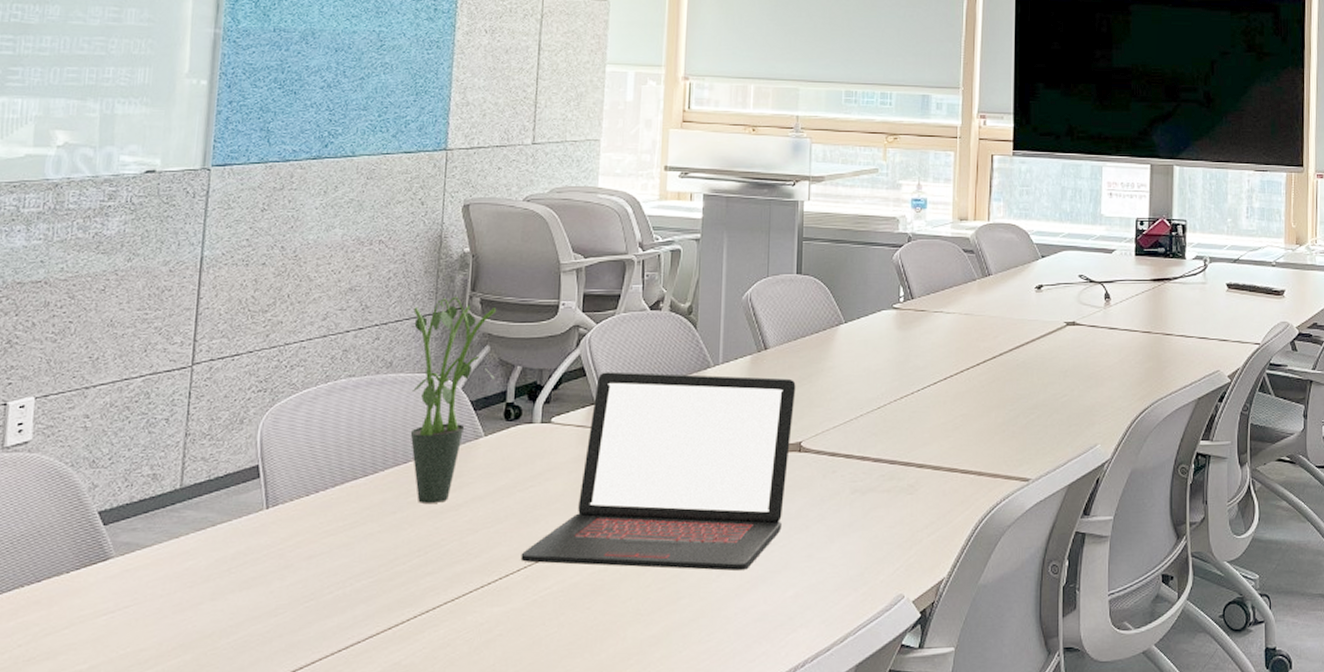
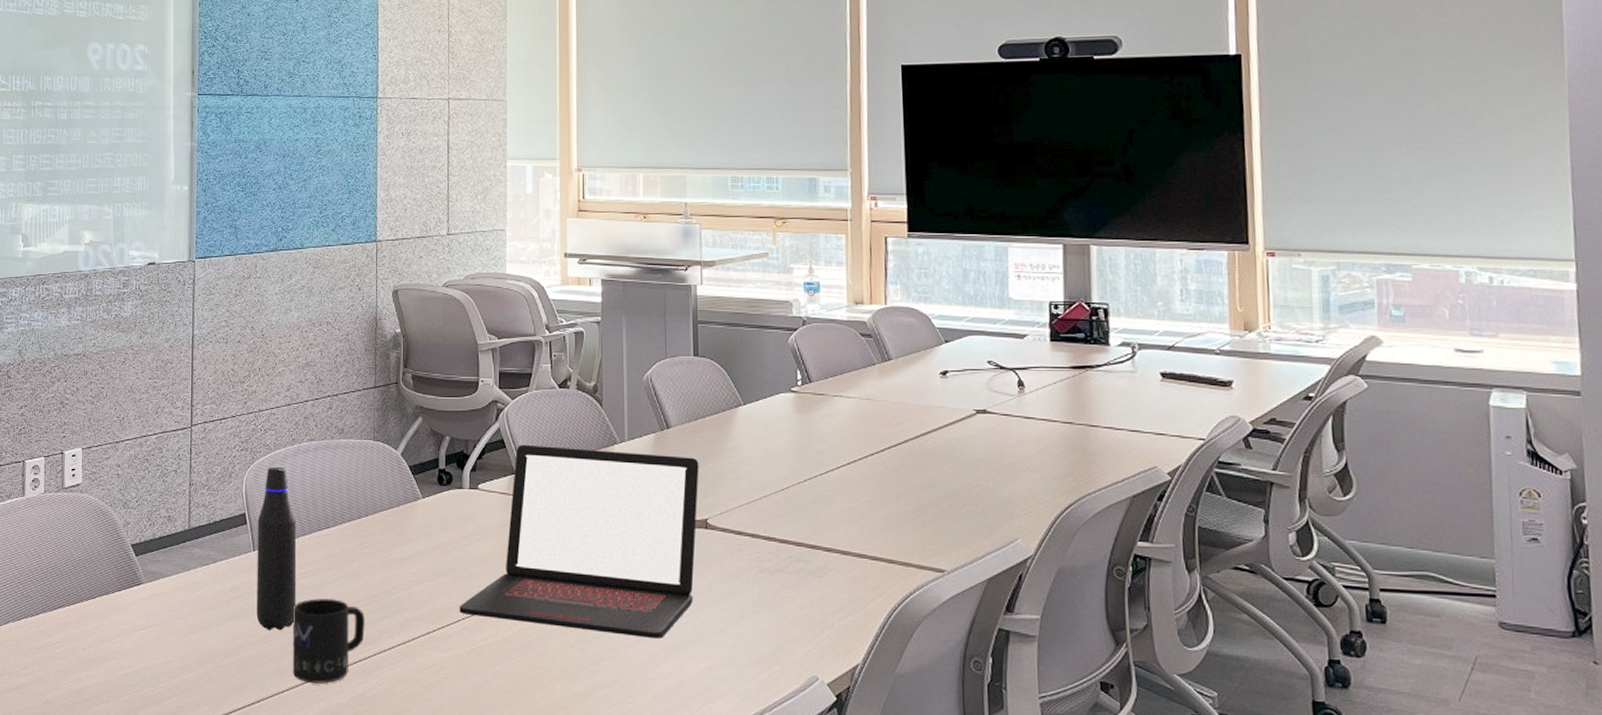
water bottle: none [265,408,325,601] -> present [256,466,297,631]
mug: none [308,557,406,657] -> present [292,598,365,684]
potted plant: present [410,297,509,503] -> none [358,372,438,555]

